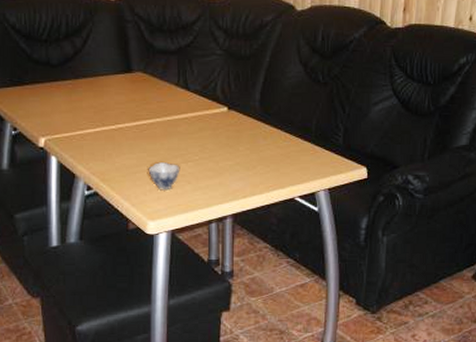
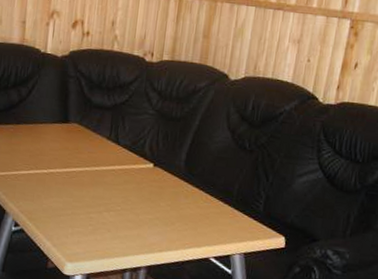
teacup: present [148,162,180,191] -> none [72,208,103,236]

